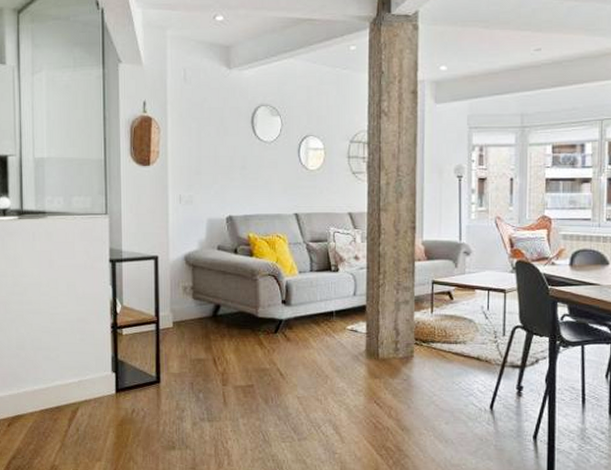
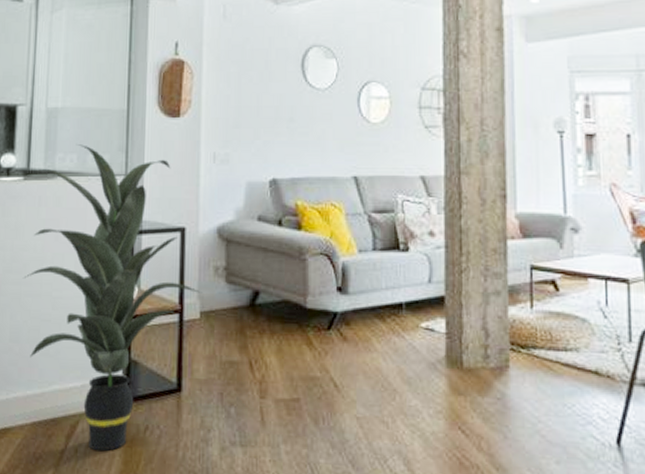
indoor plant: none [24,189,174,430] -> present [23,144,203,452]

